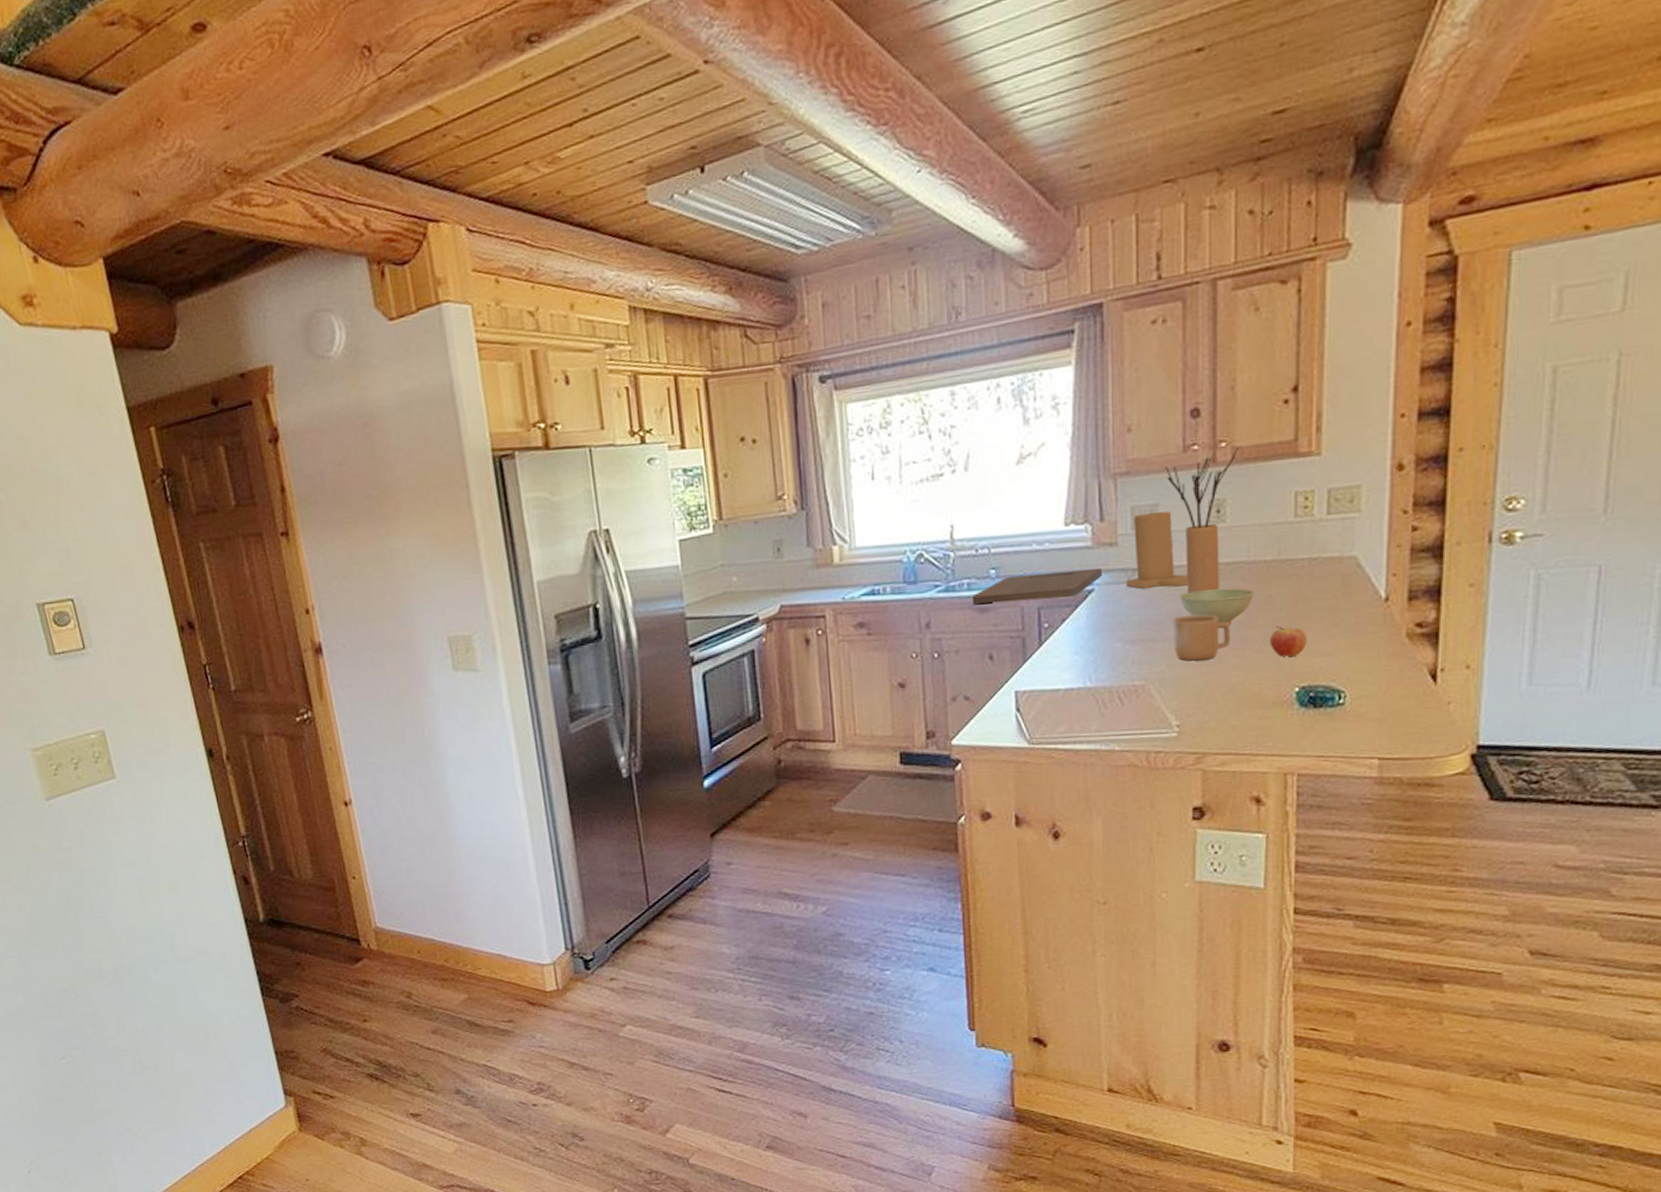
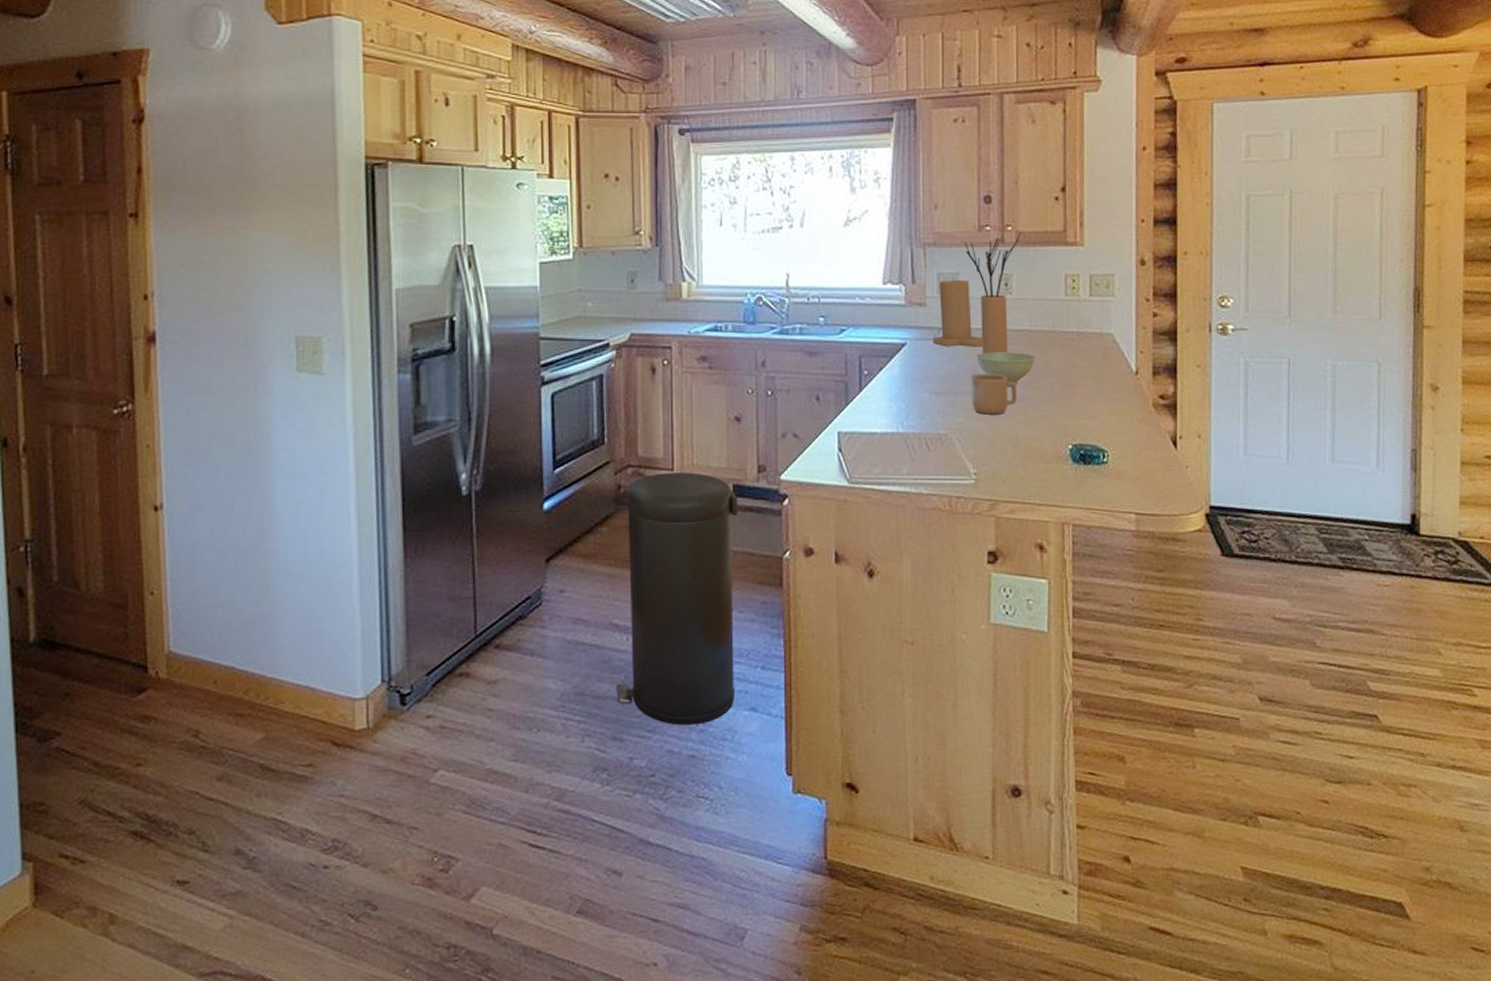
pedal bin: none [788,742,911,985] -> present [616,472,737,726]
cutting board: present [972,567,1102,605] -> none [803,324,913,349]
fruit: present [1270,626,1307,657] -> none [1048,389,1077,416]

